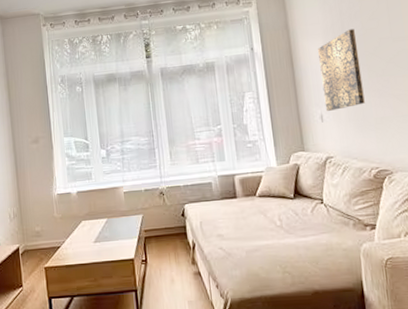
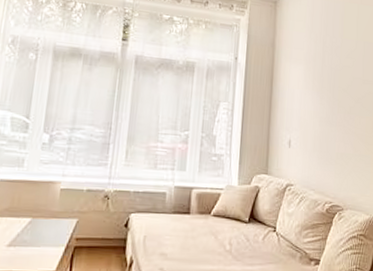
wall art: present [318,29,365,111] -> none [294,62,333,138]

